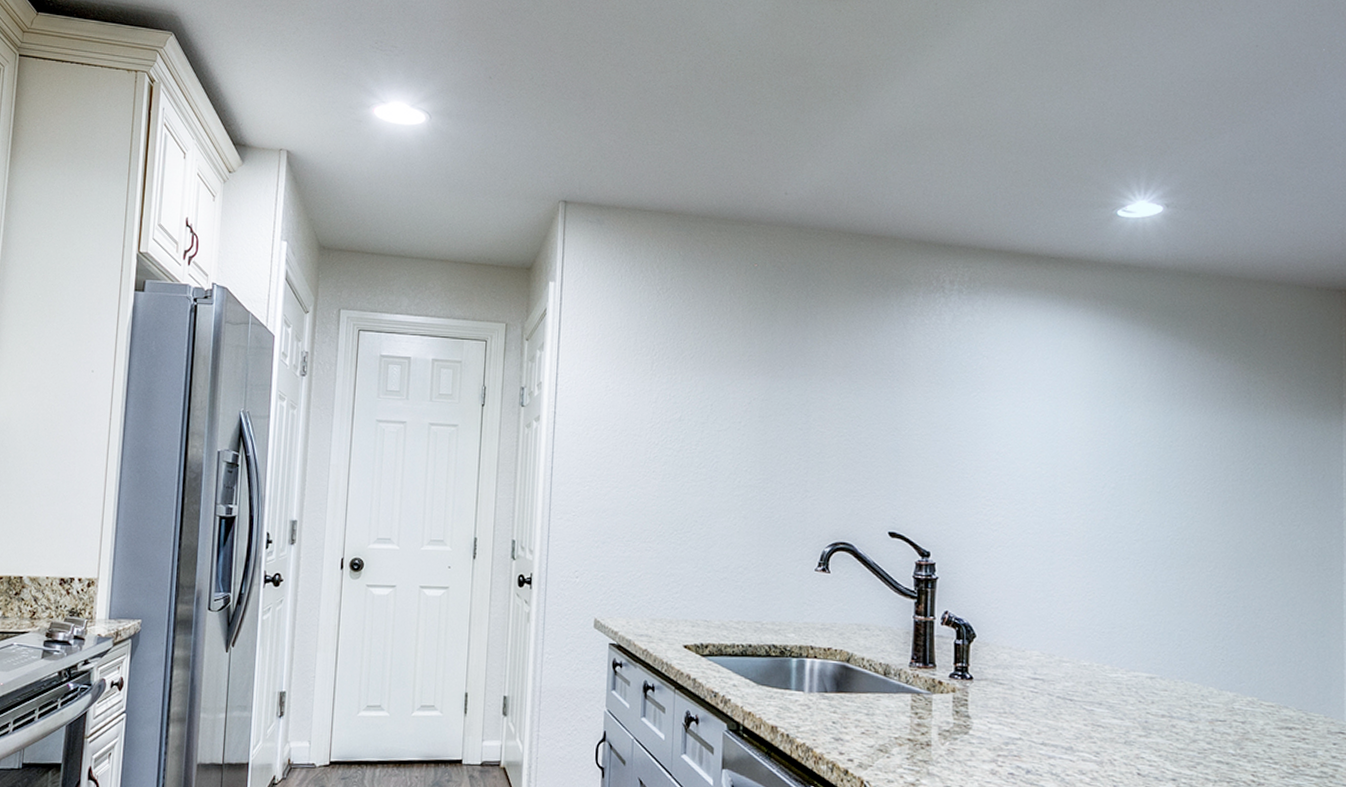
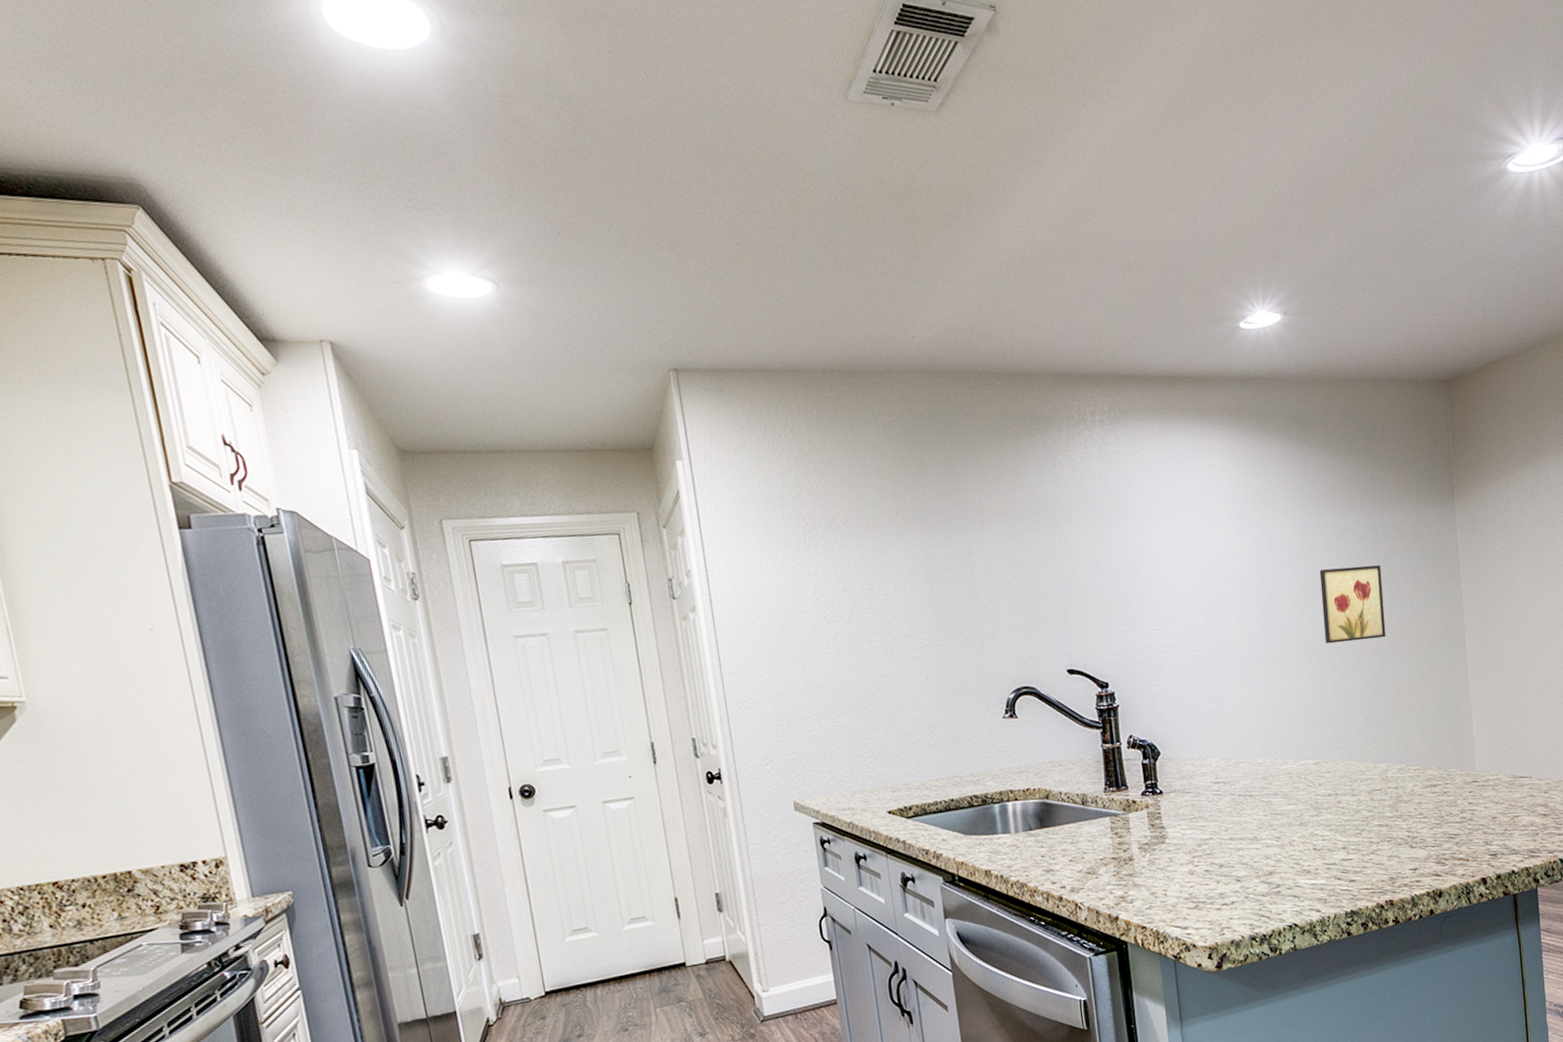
wall art: none [1176,469,1249,552] -> present [1319,565,1386,644]

